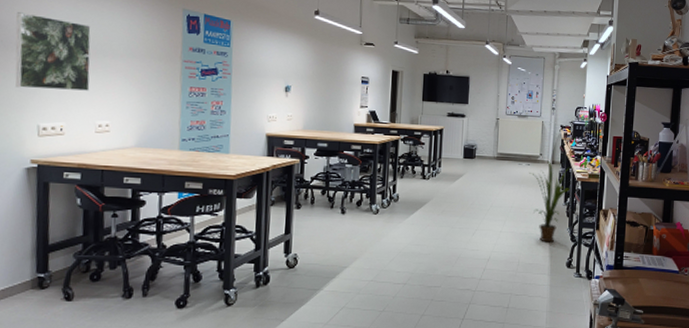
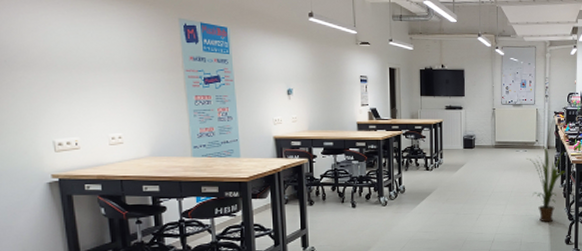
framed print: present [15,12,91,91] -> none [16,31,98,106]

